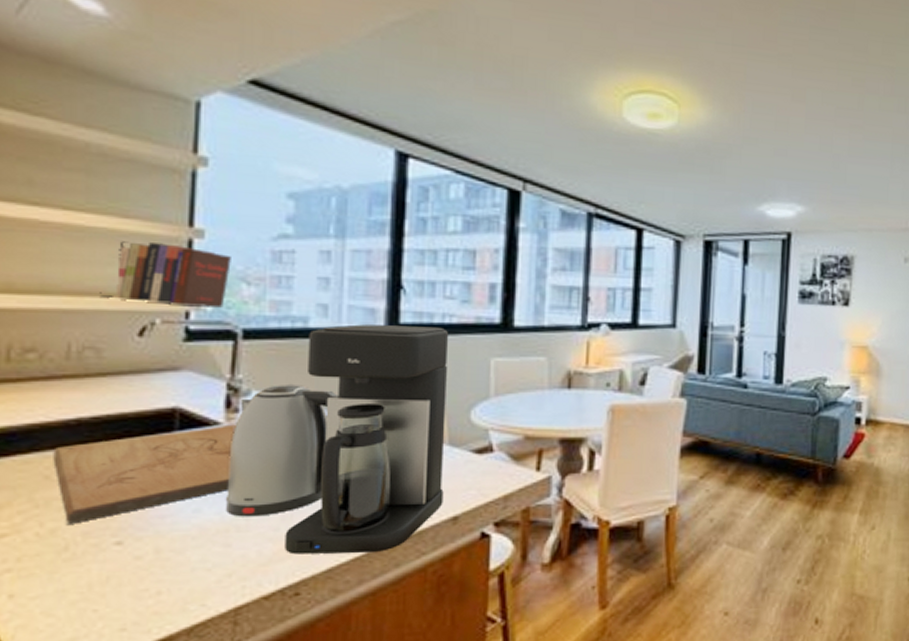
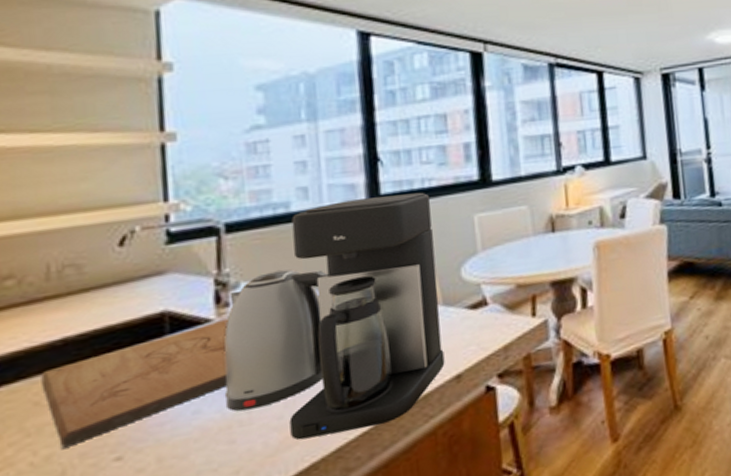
books: present [100,241,231,308] -> none [75,151,206,214]

